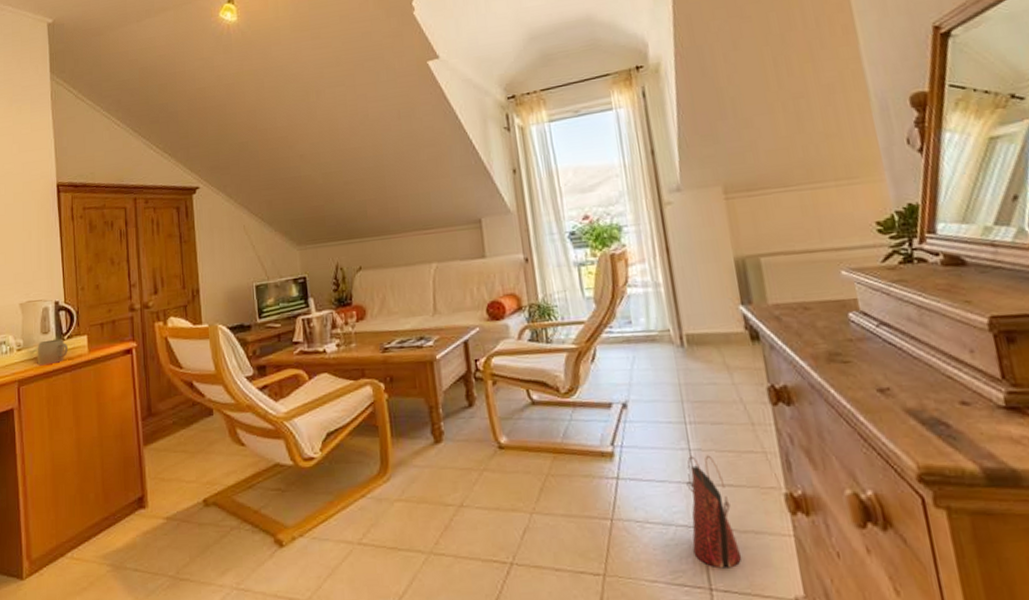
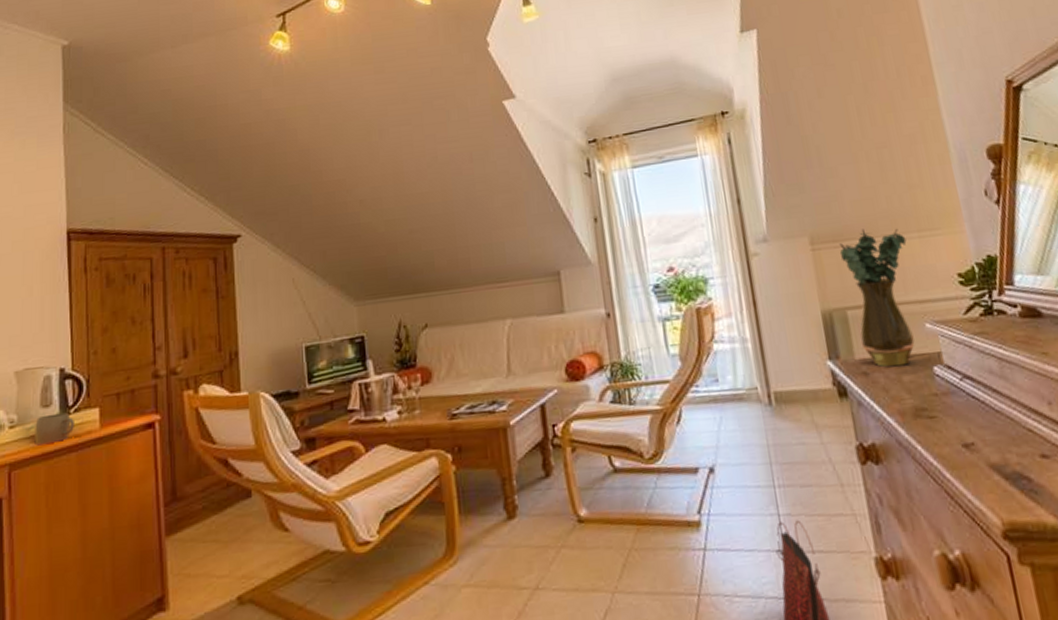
vase: none [753,178,830,313] -> present [839,229,915,367]

